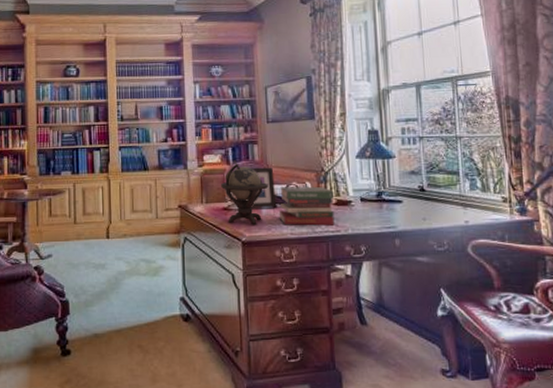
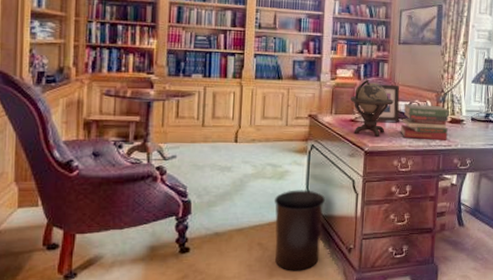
waste bin: none [150,286,205,377] -> present [274,190,326,271]

